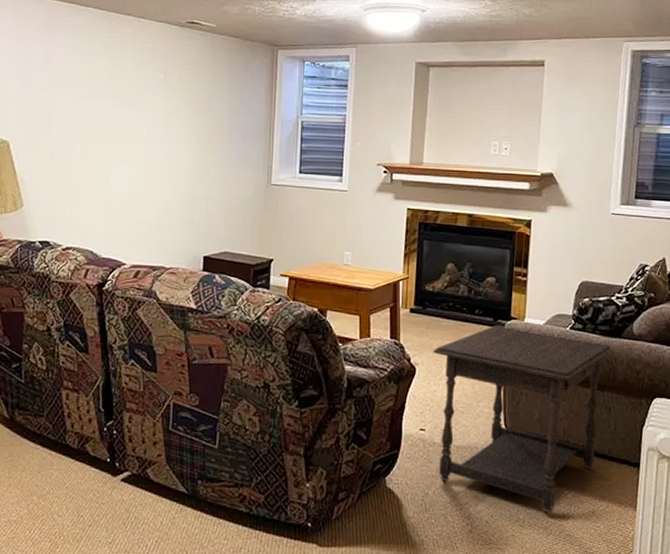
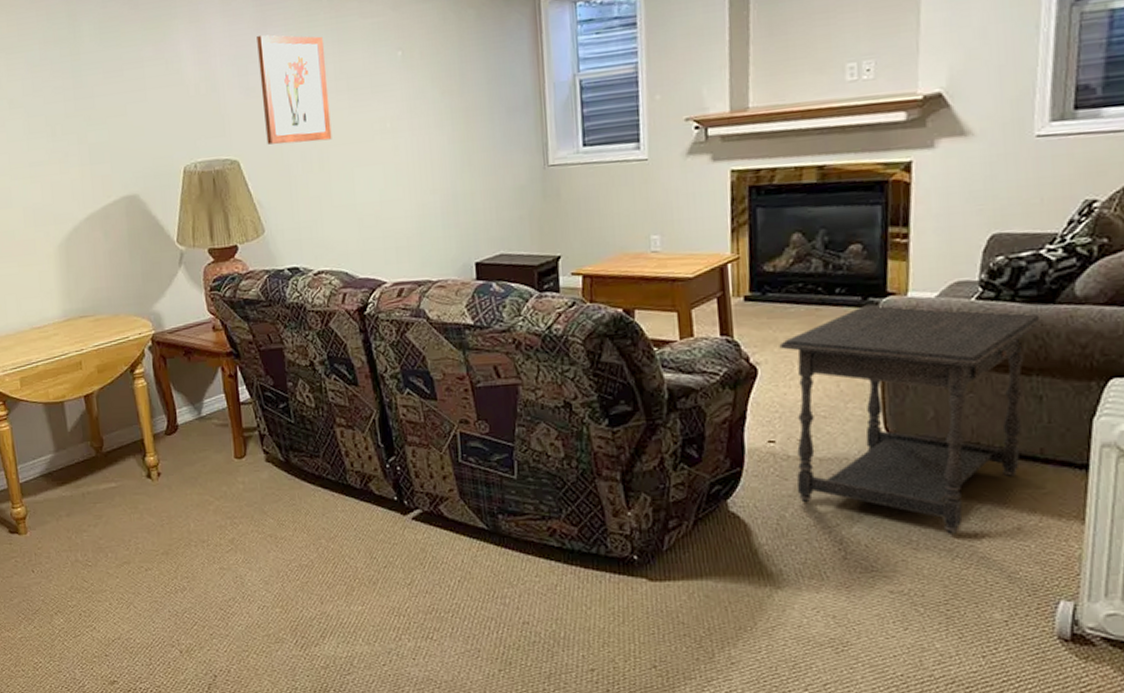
wall art: none [37,39,100,136] -> present [257,34,332,145]

